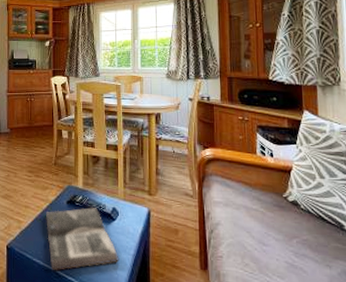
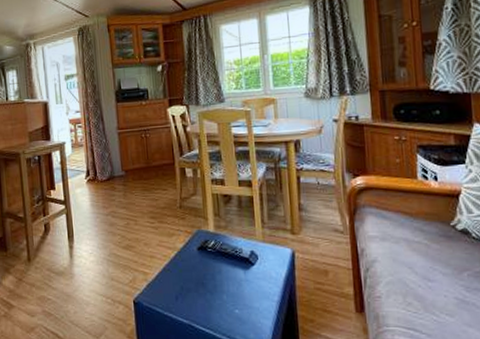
magazine: present [46,207,119,270] -> none [175,252,262,323]

